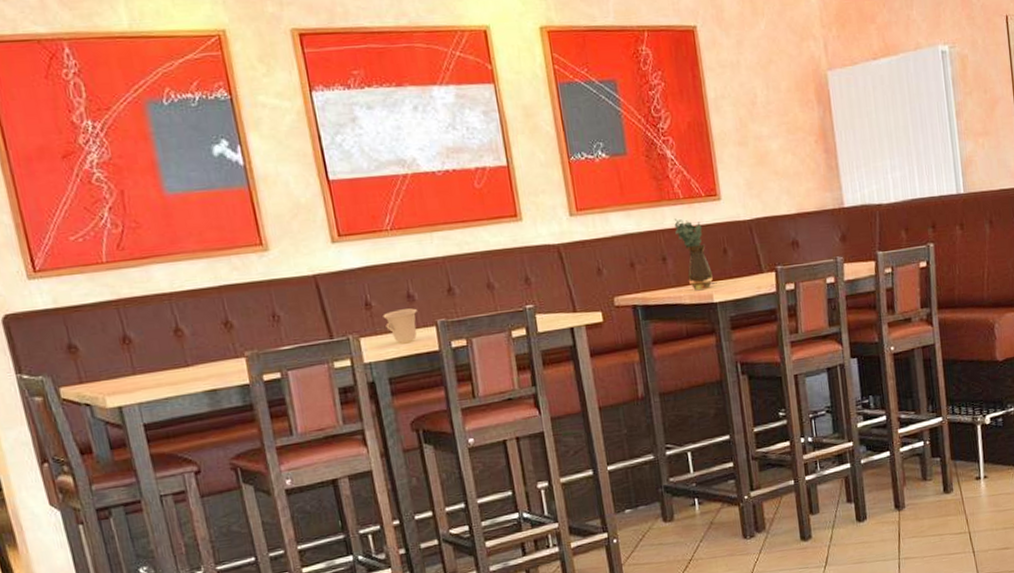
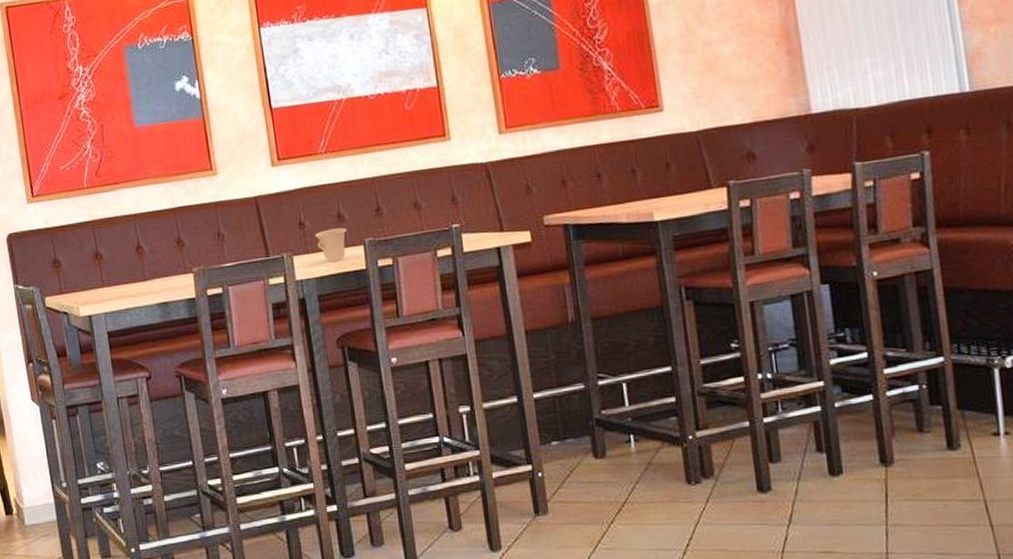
vase: present [674,219,713,291] -> none [610,133,654,209]

